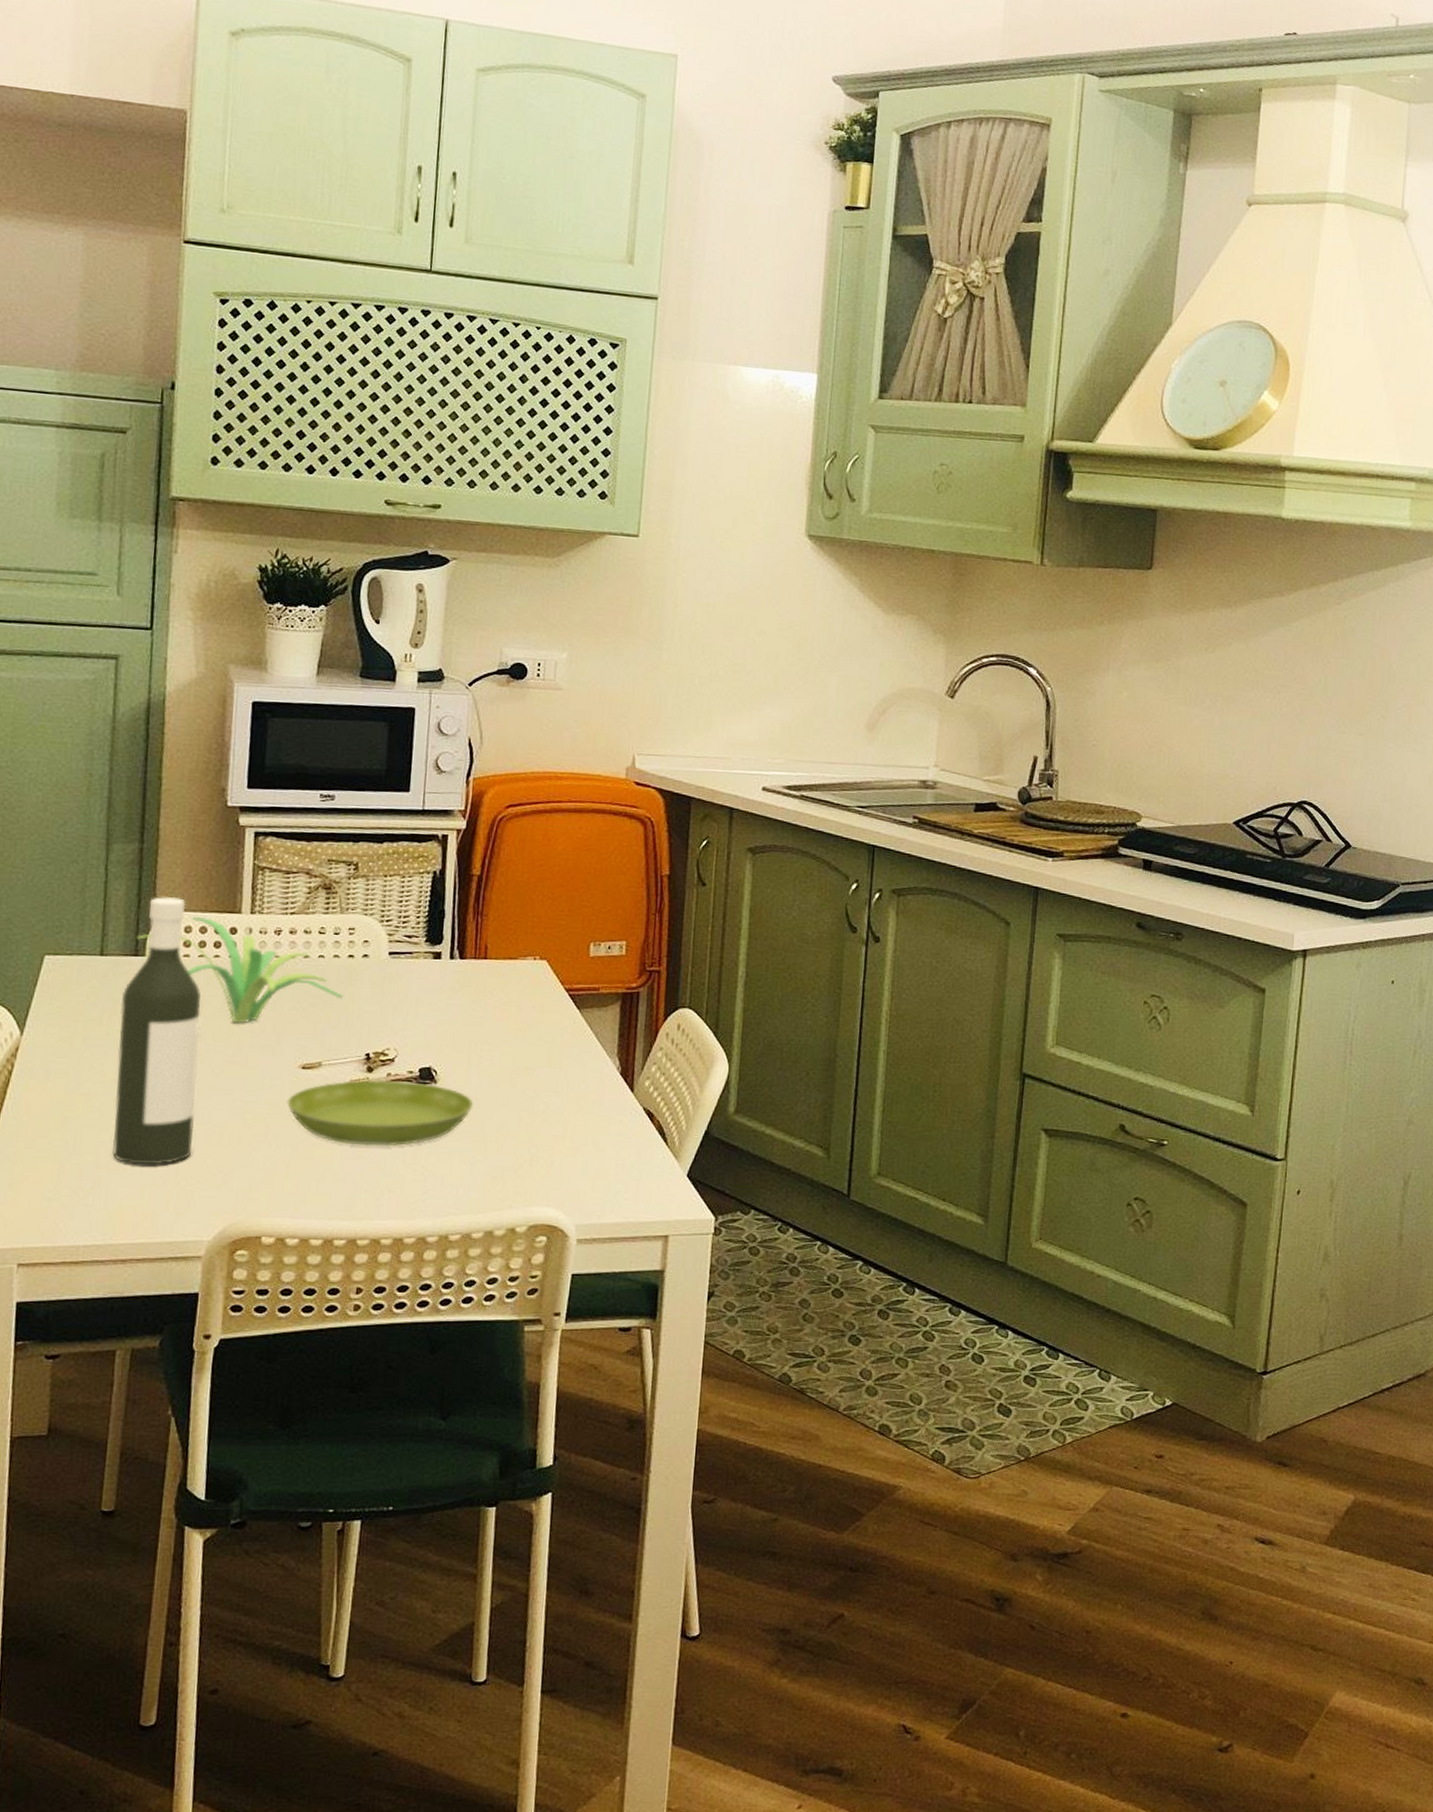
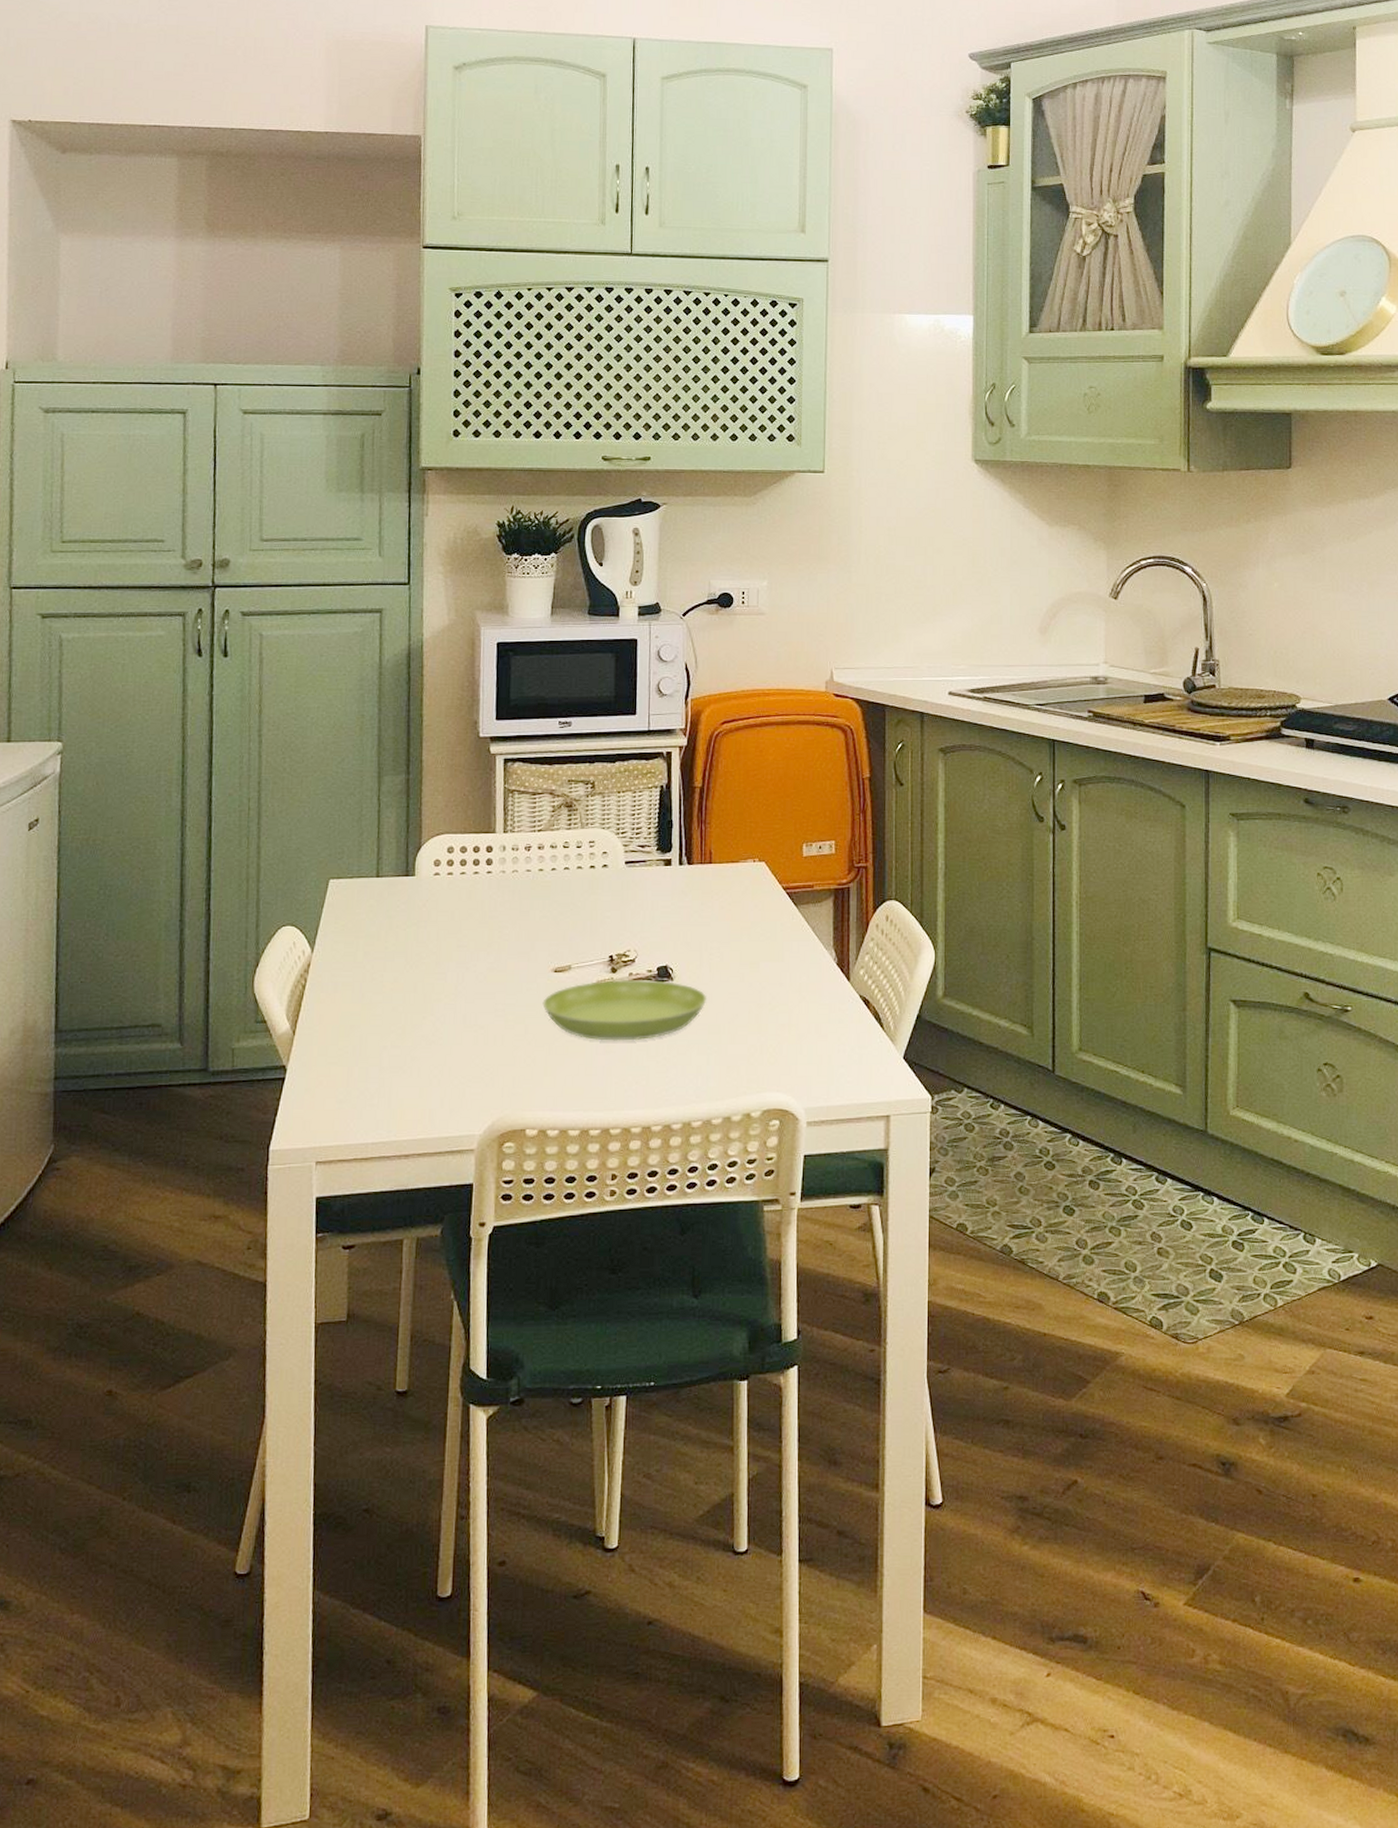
bottle: present [112,897,201,1165] -> none [393,822,465,1067]
plant: present [137,916,343,1024] -> none [407,837,587,933]

